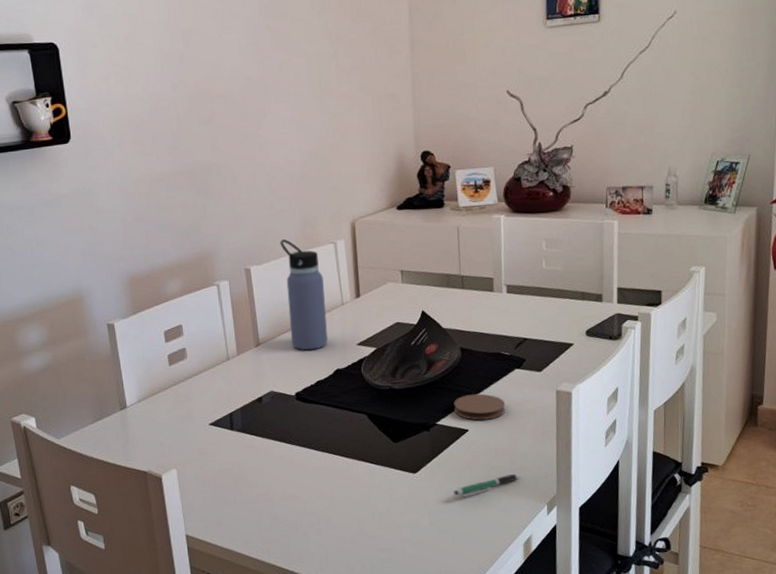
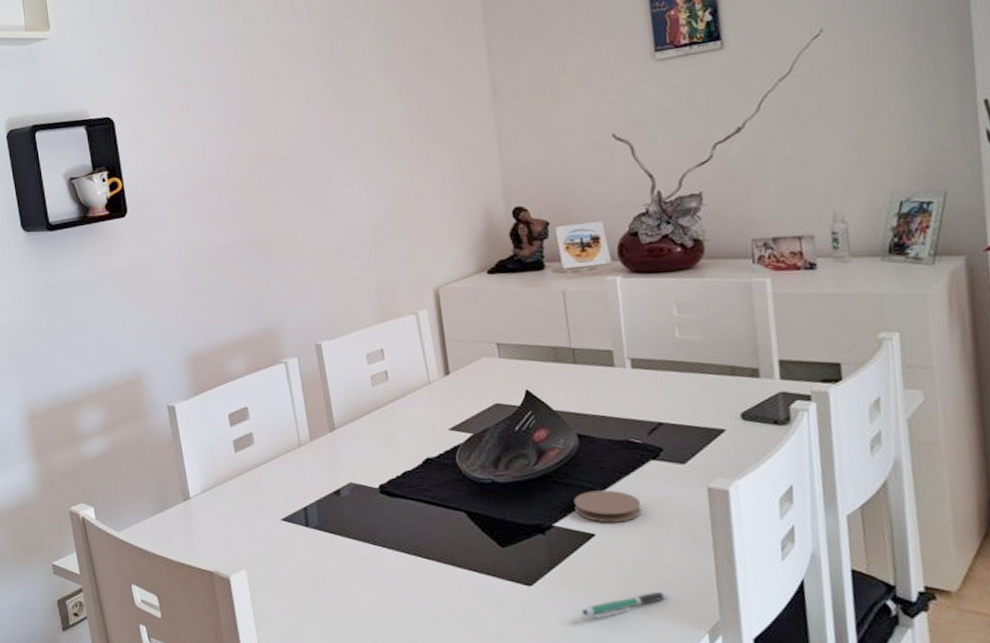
water bottle: present [280,238,328,351] -> none [353,310,414,437]

